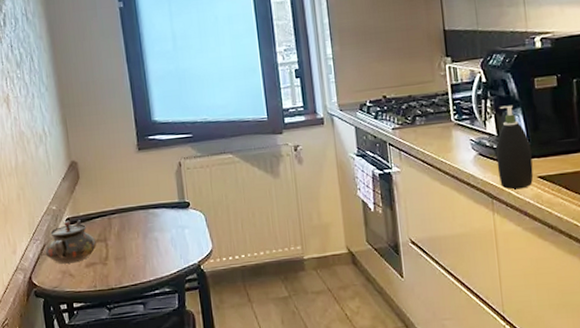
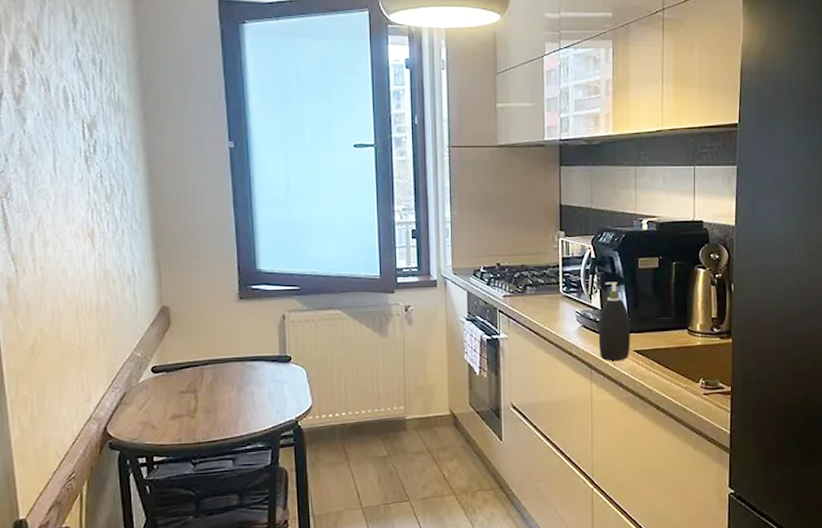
teapot: present [45,220,97,264] -> none [125,369,185,415]

